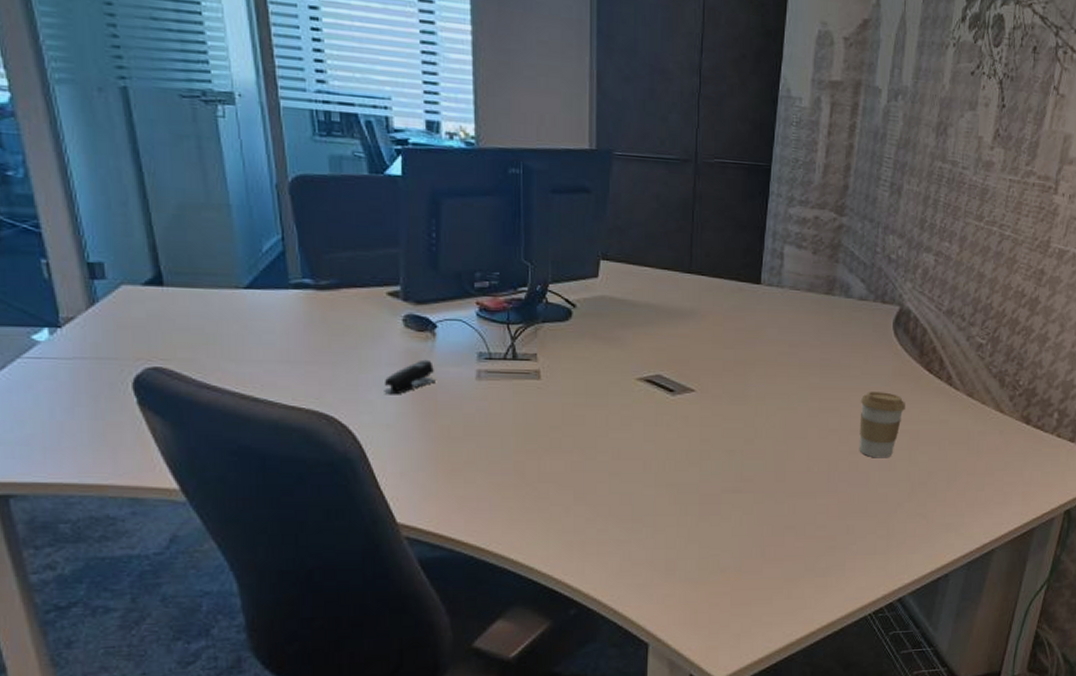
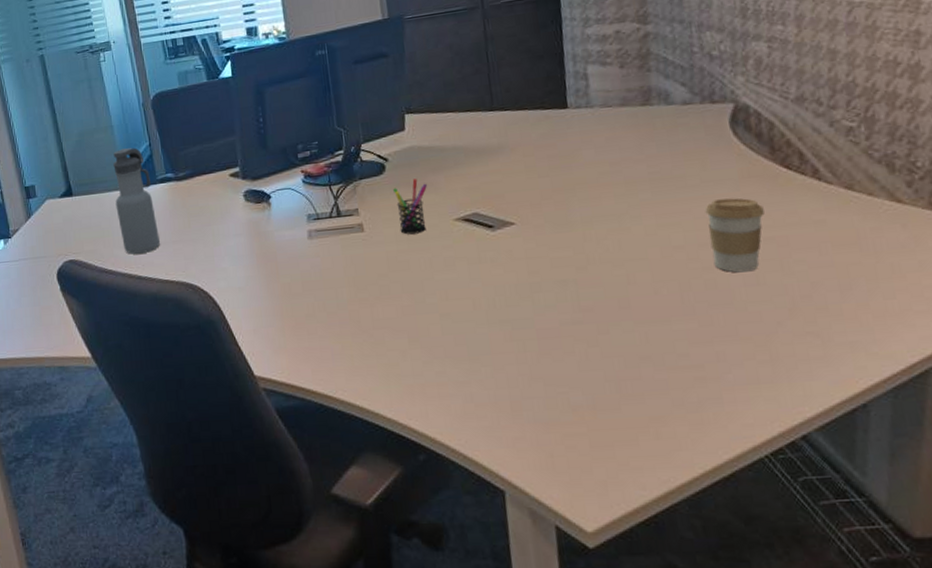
water bottle: none [227,237,287,371] -> present [113,147,160,254]
stapler: present [384,359,436,395] -> none [234,227,275,262]
pen holder: none [578,331,615,389] -> present [393,178,428,235]

